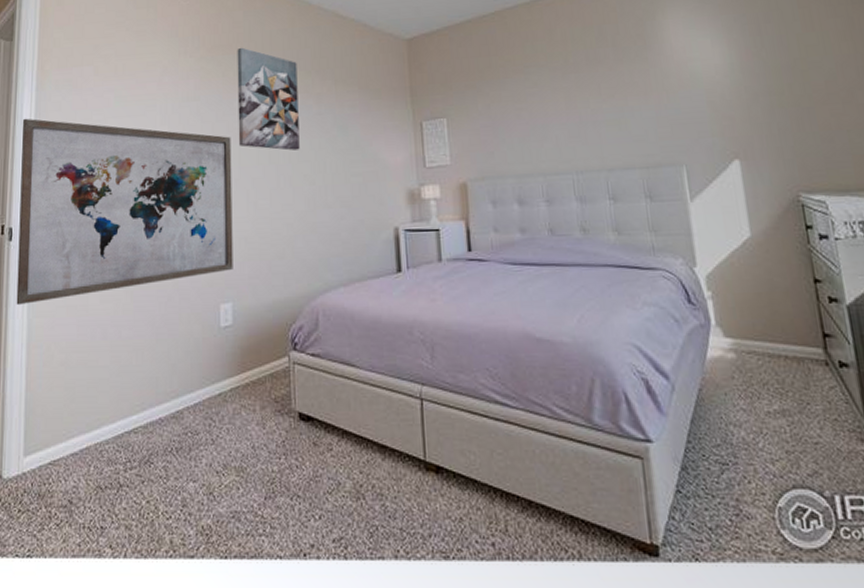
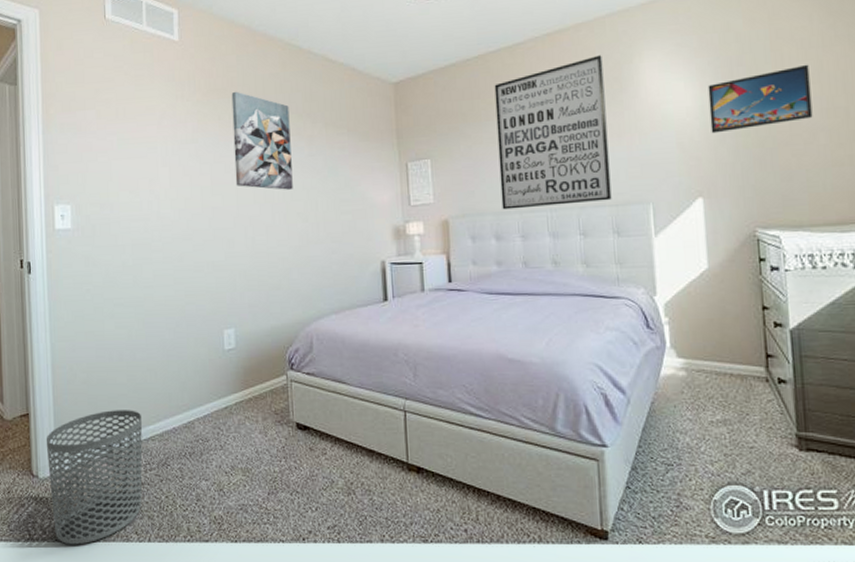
waste bin: none [13,397,125,562] -> present [46,410,143,545]
wall art: present [16,118,233,306] -> none [32,160,235,331]
wall art: none [512,12,642,172] -> present [494,55,612,210]
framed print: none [735,21,849,92] -> present [708,64,813,134]

